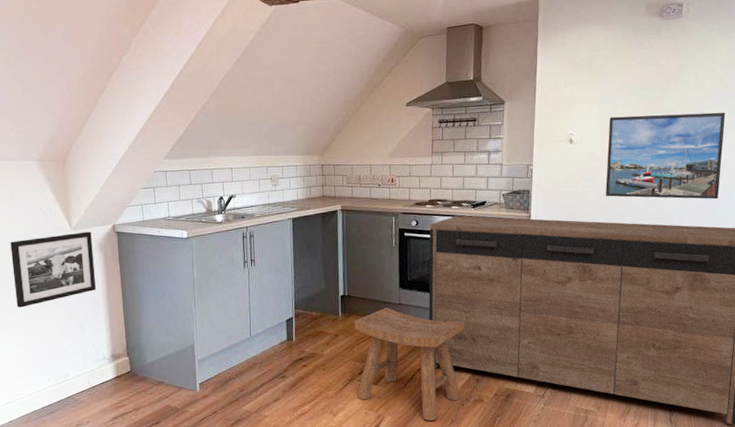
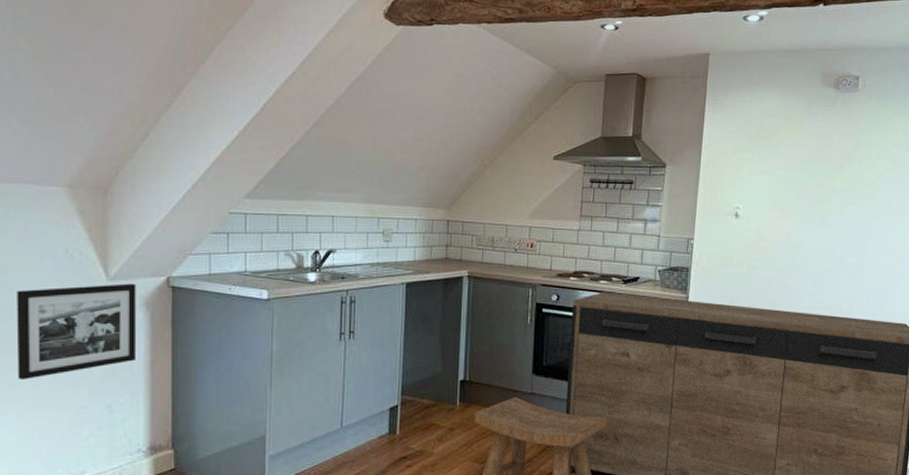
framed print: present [605,112,726,200] -> none [771,192,898,291]

